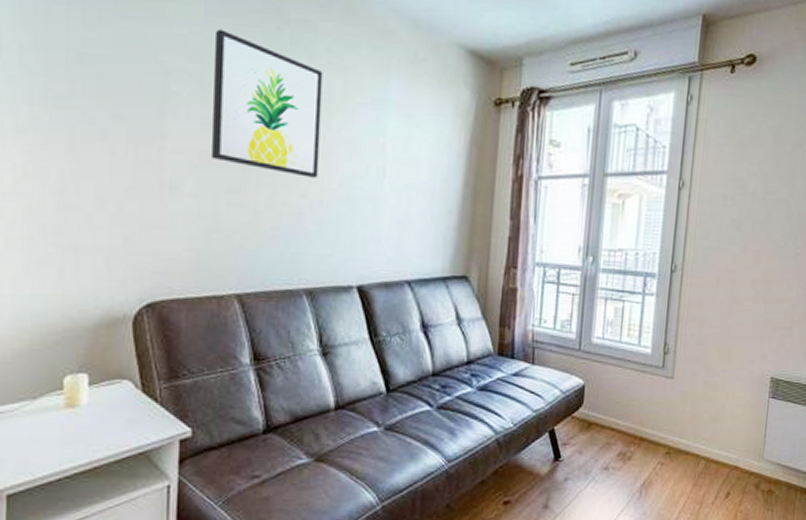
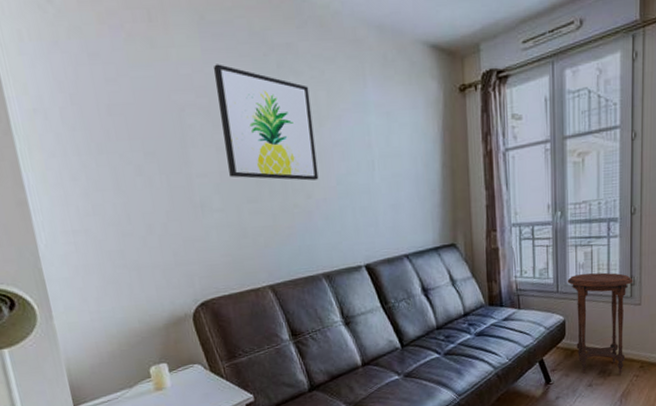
side table: none [592,332,667,460] -> present [567,272,633,375]

